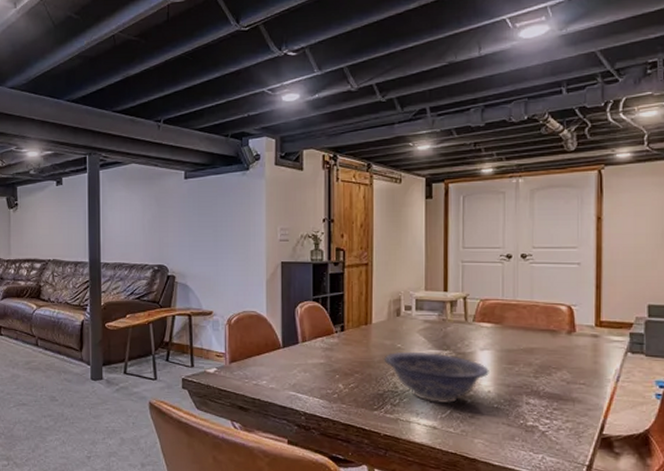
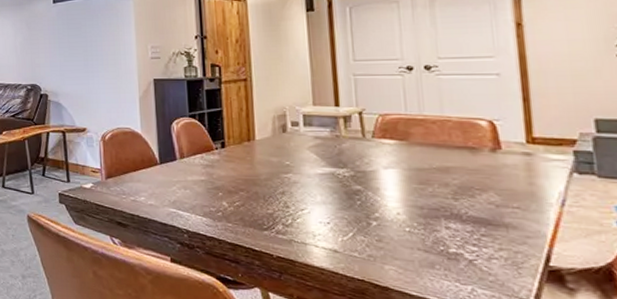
decorative bowl: present [383,352,489,403] -> none [271,170,397,225]

